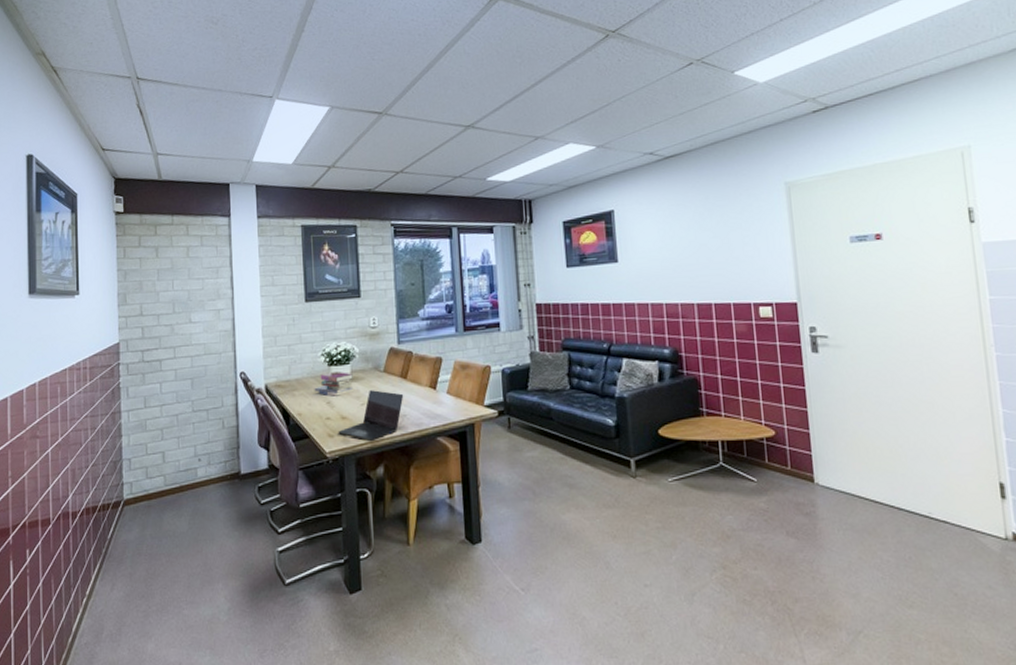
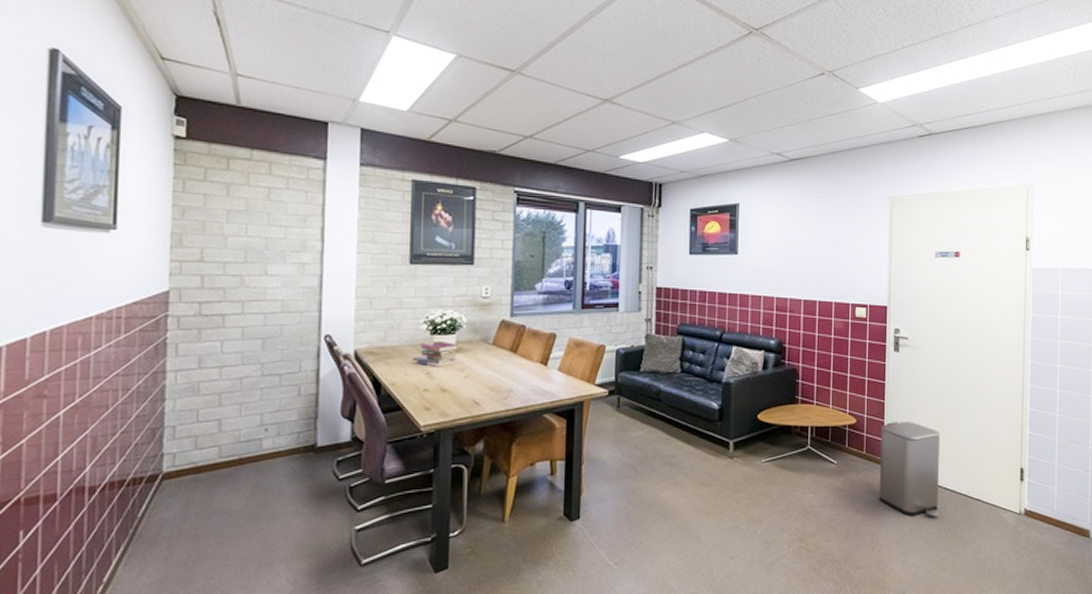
laptop: present [338,390,404,442] -> none [435,363,512,417]
pedal bin: none [806,431,896,542] -> present [879,422,941,517]

